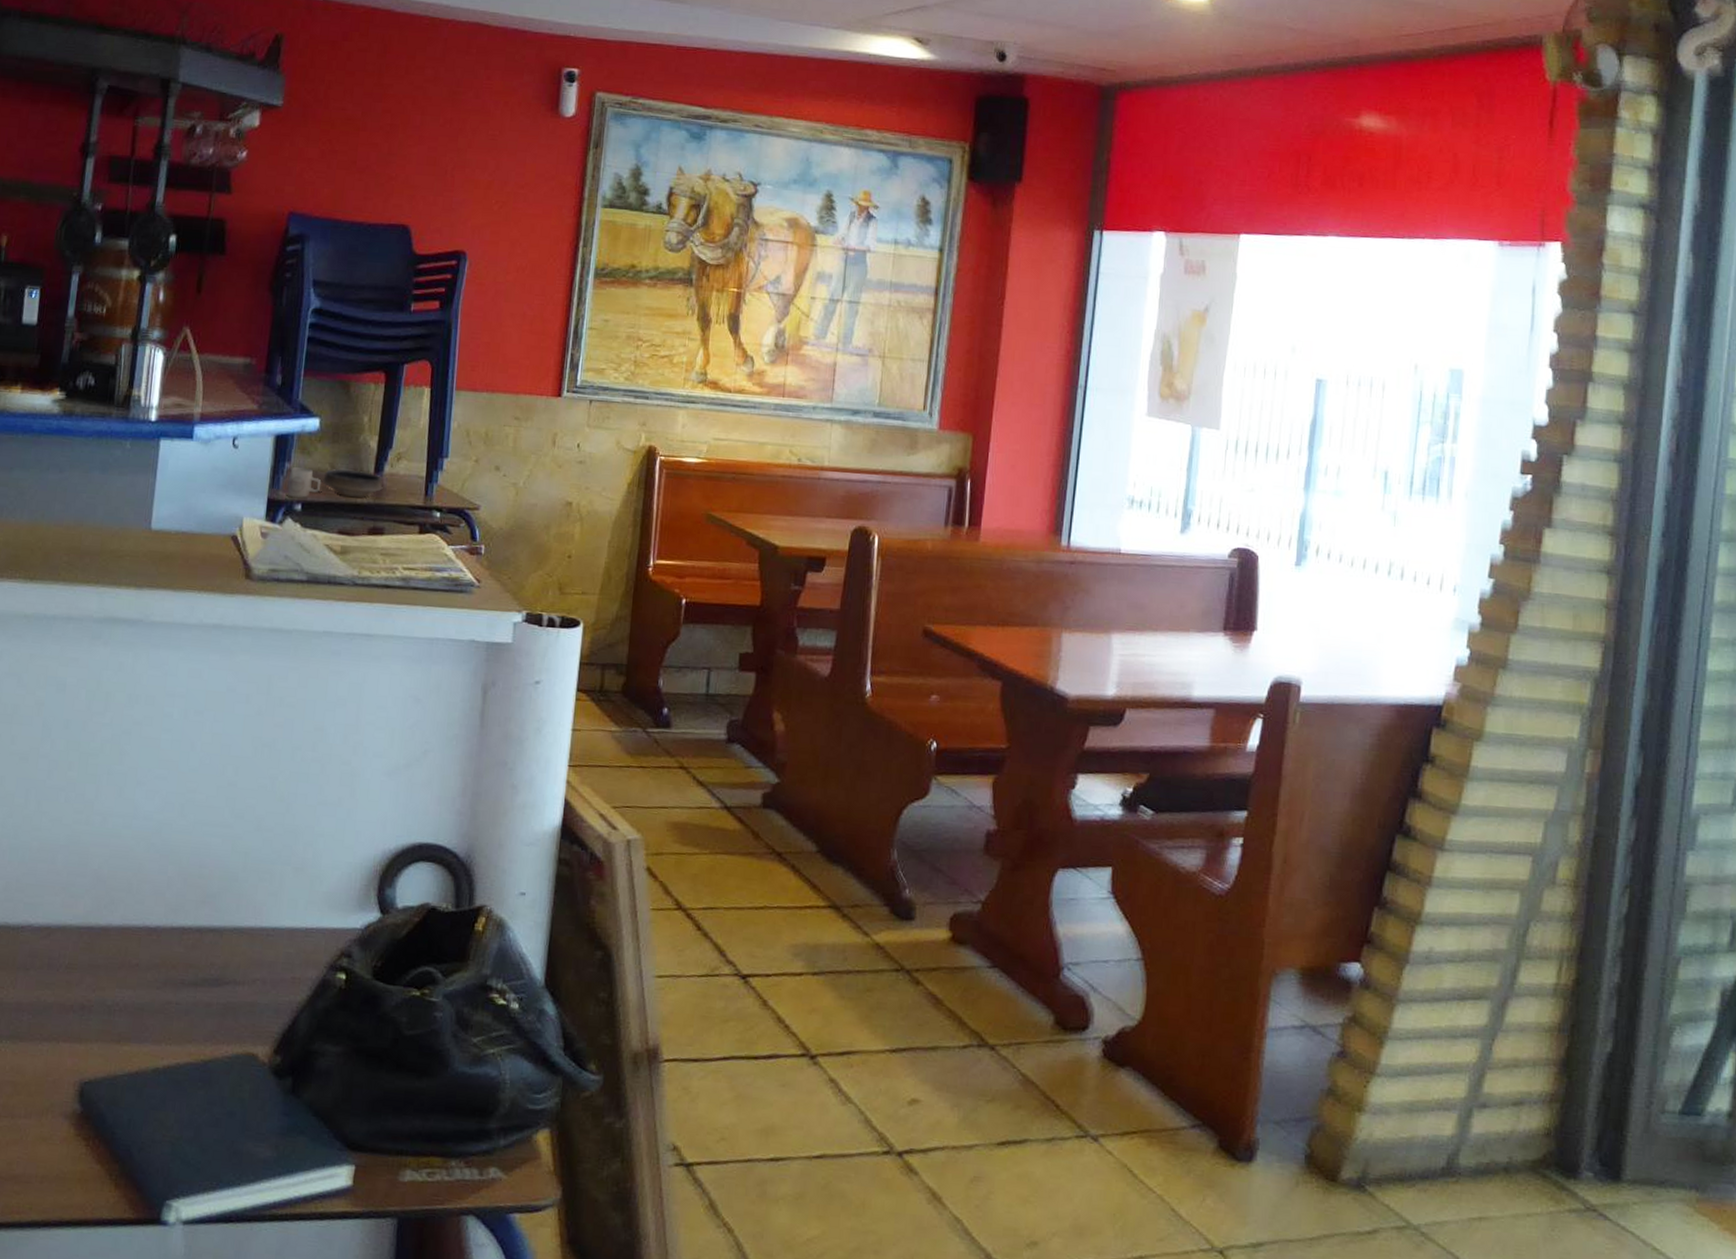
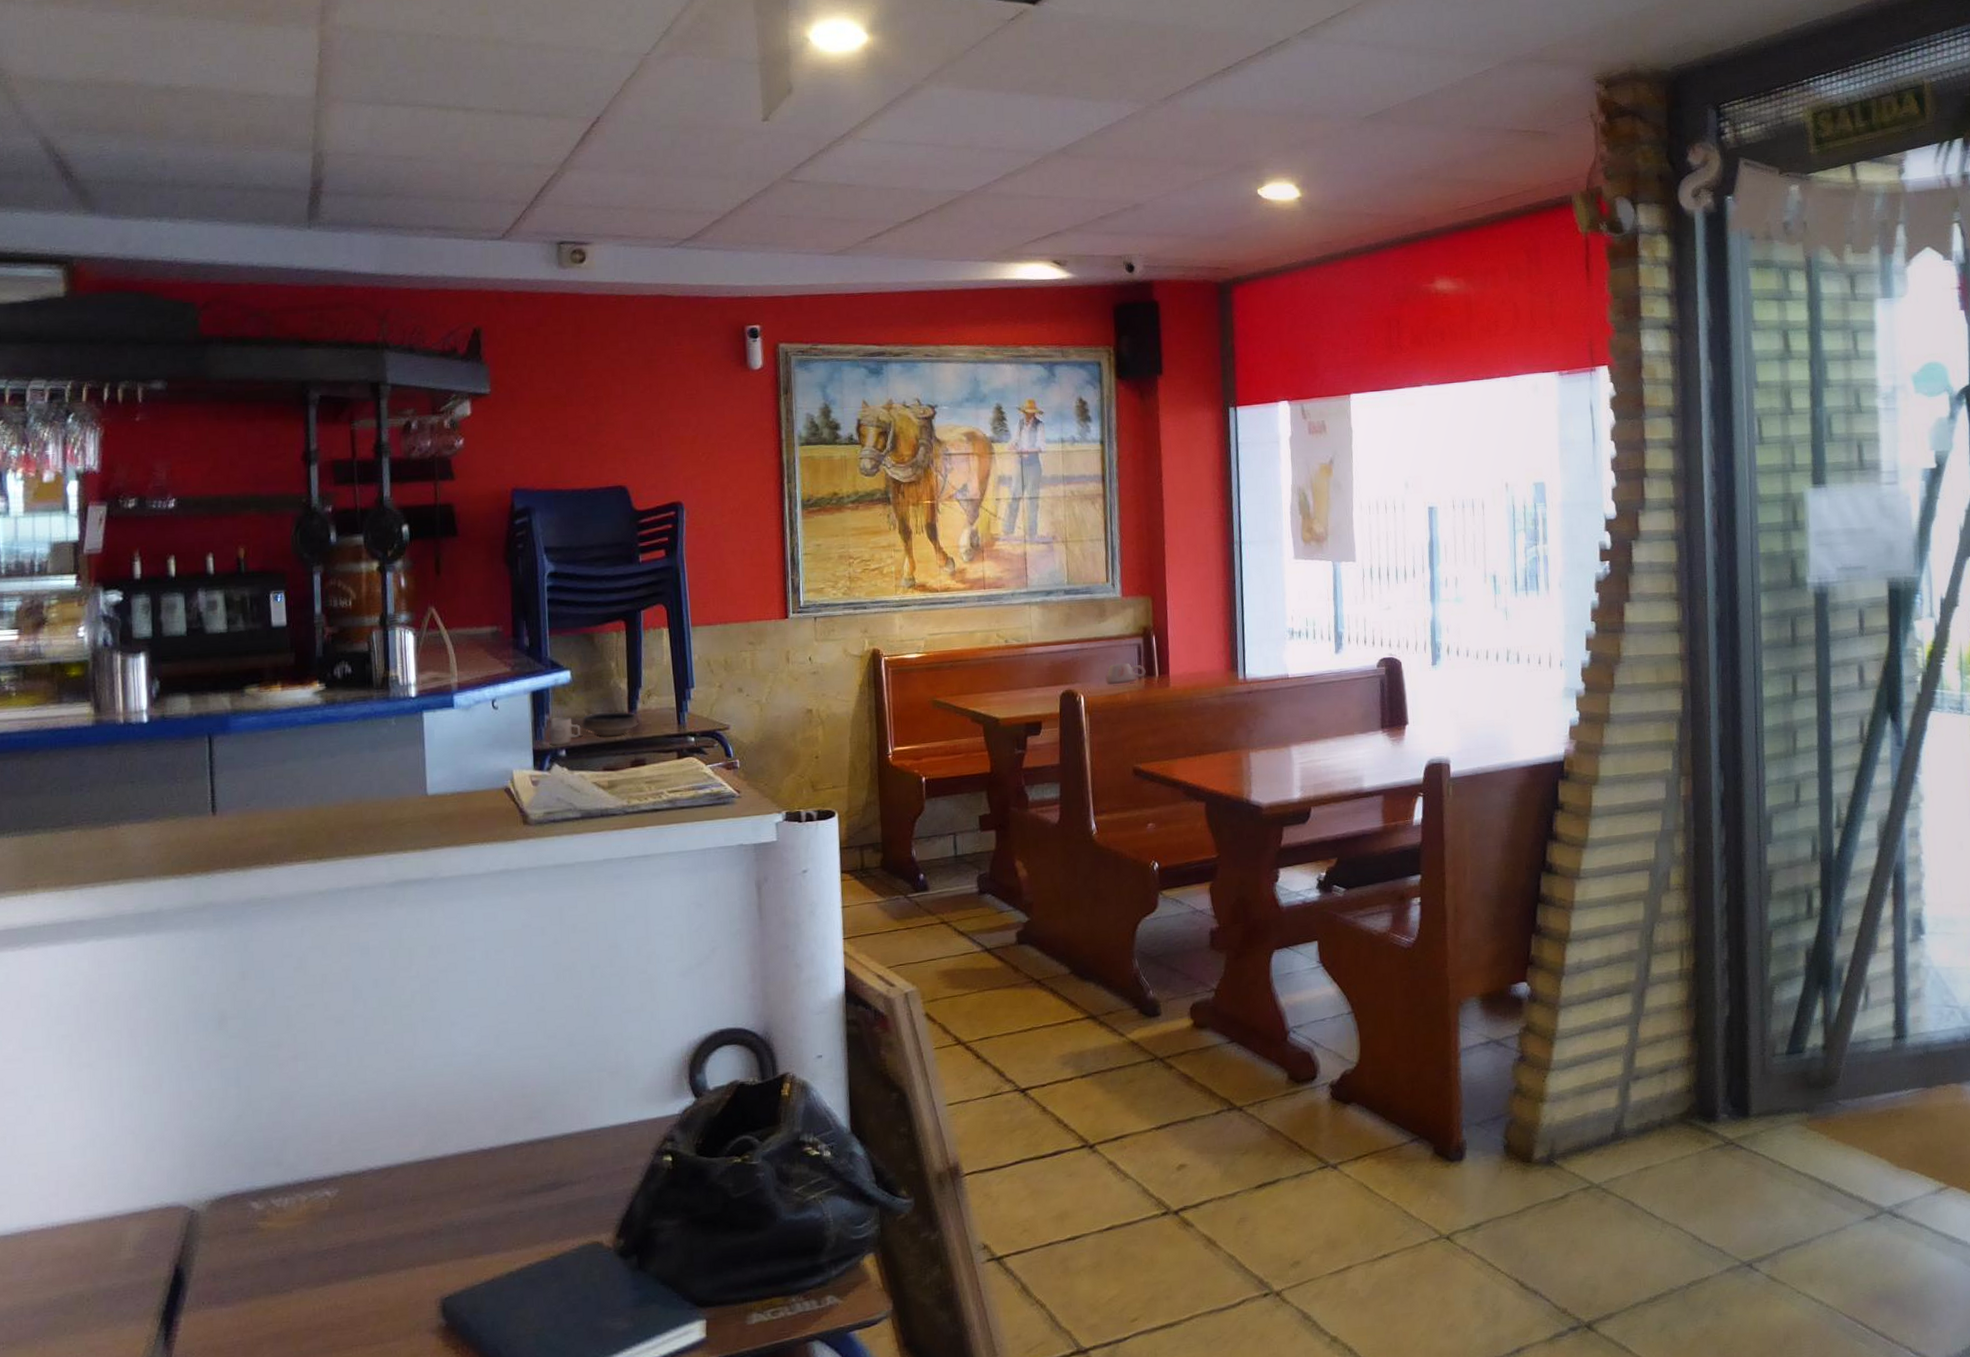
cup: none [906,505,954,530] -> present [1106,662,1146,685]

